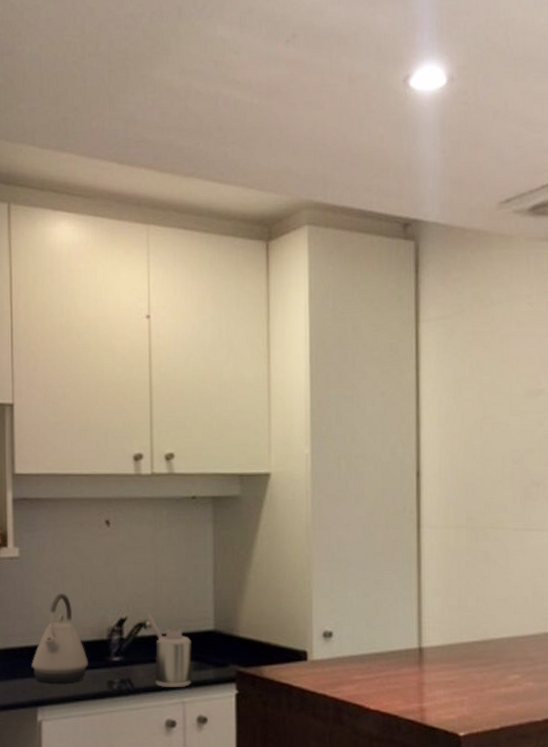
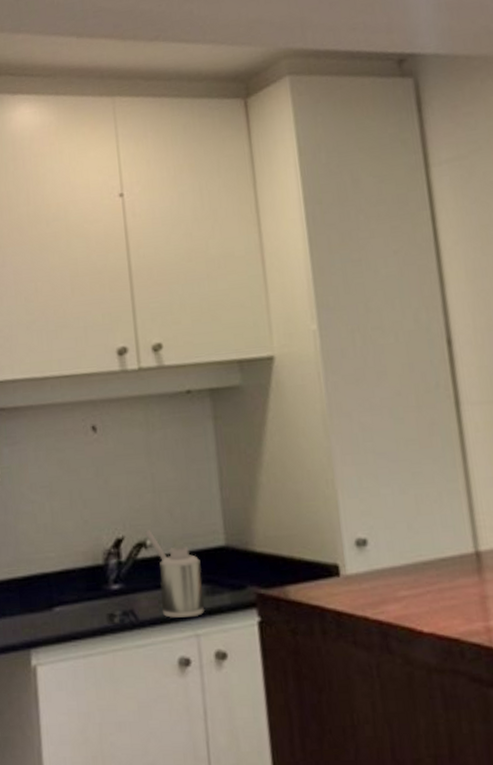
kettle: present [31,593,89,684] -> none [20,513,85,621]

